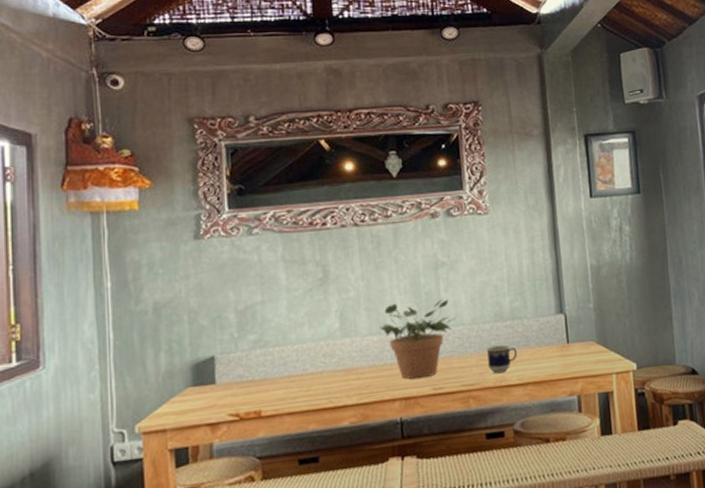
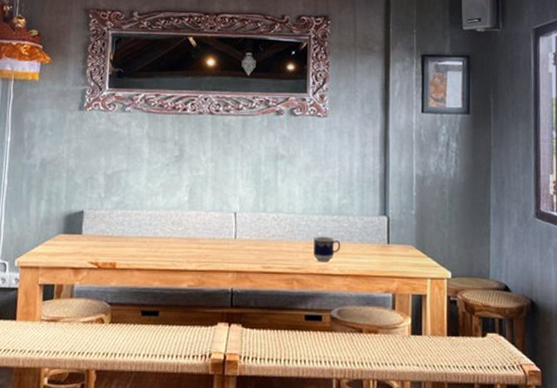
potted plant: present [379,299,458,379] -> none [222,186,291,256]

